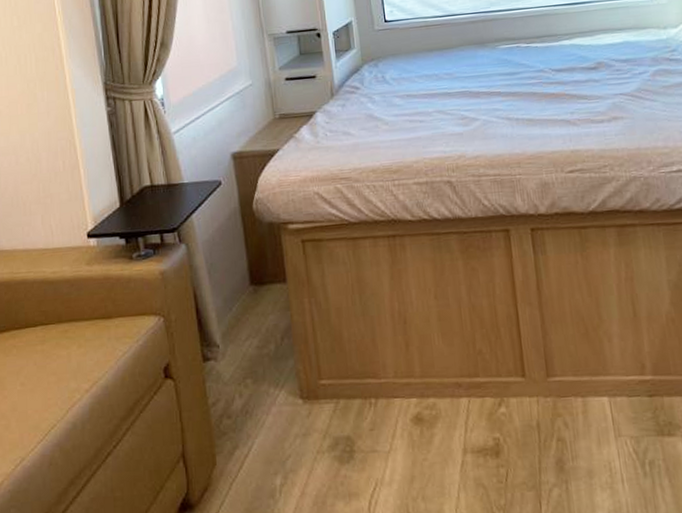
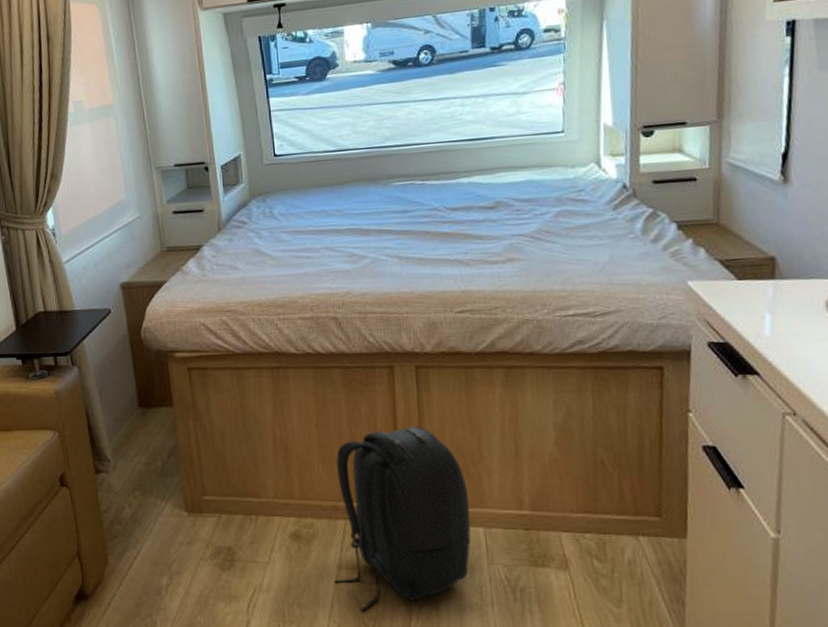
backpack: none [456,292,597,502] -> present [334,427,471,613]

